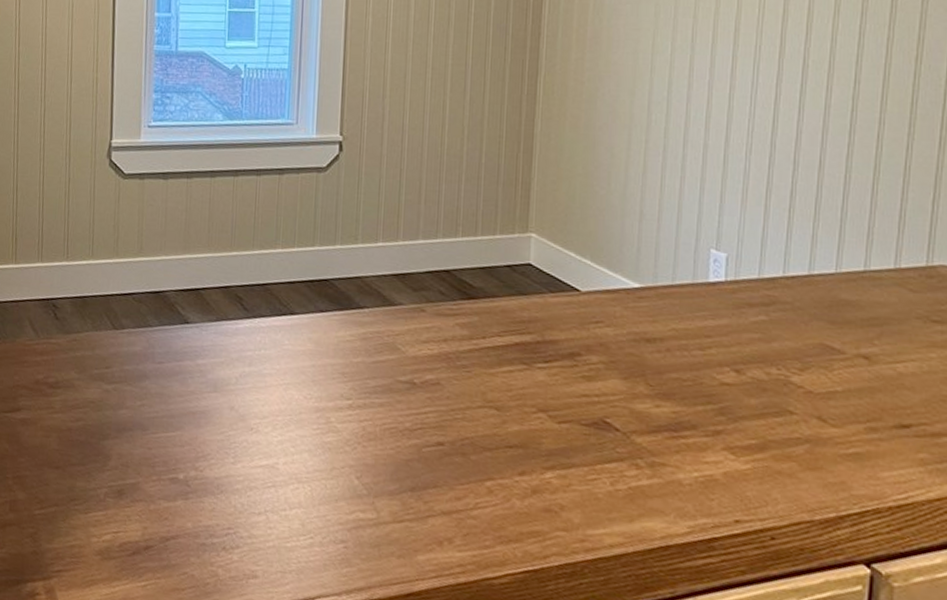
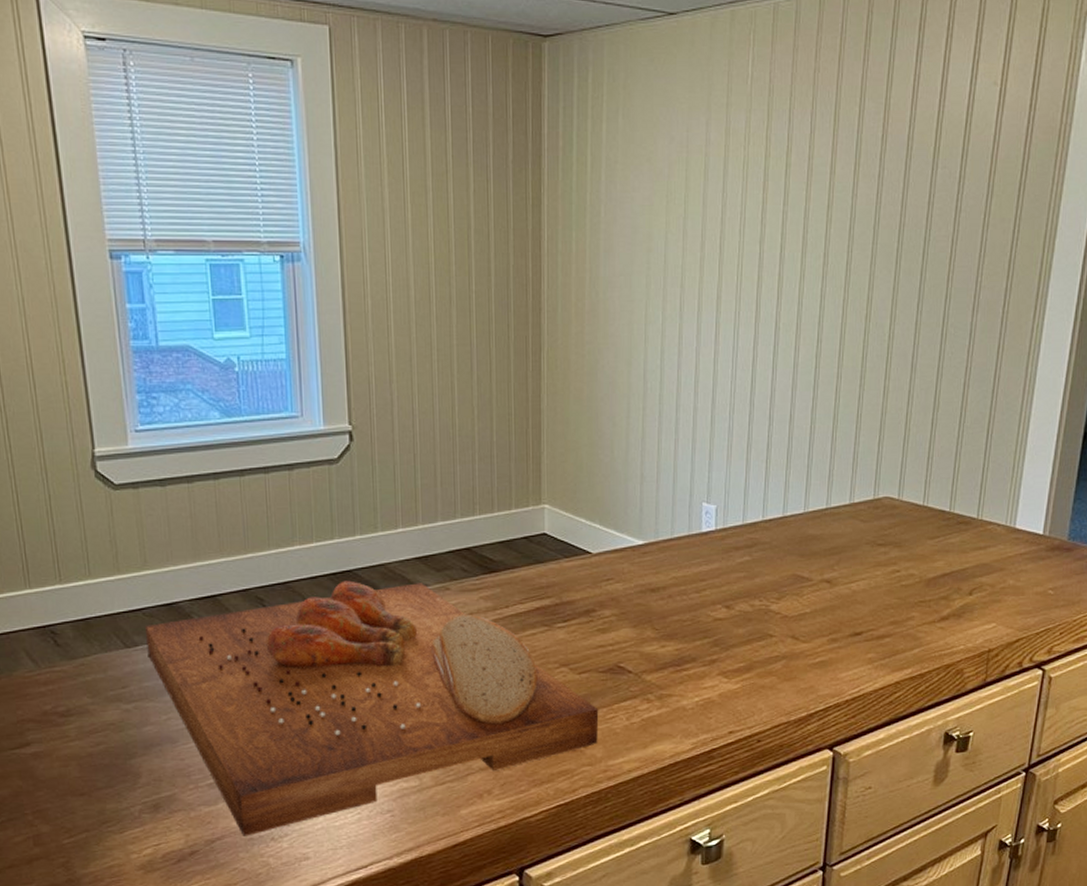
cutting board: none [132,289,579,541] -> present [144,580,599,836]

